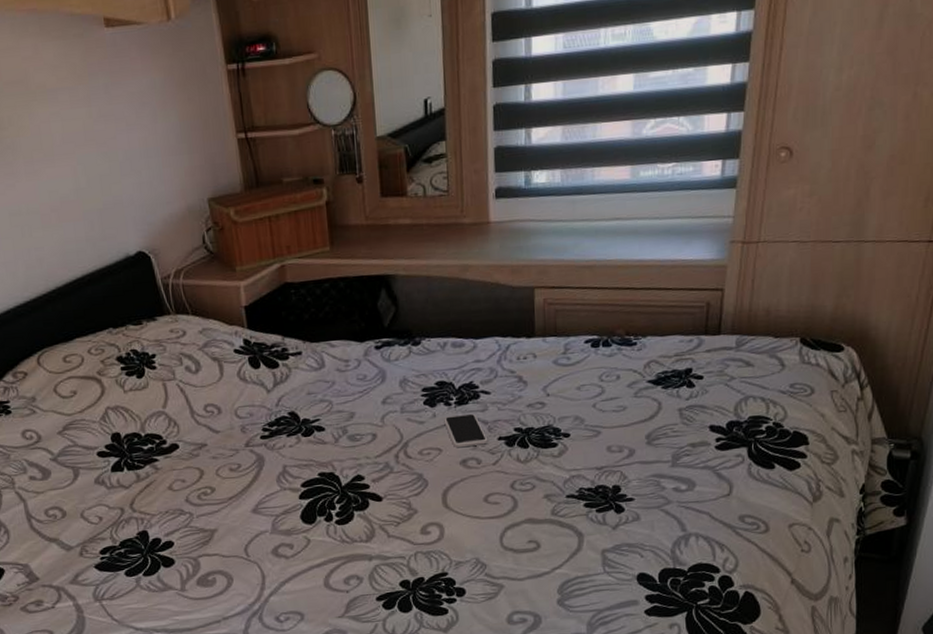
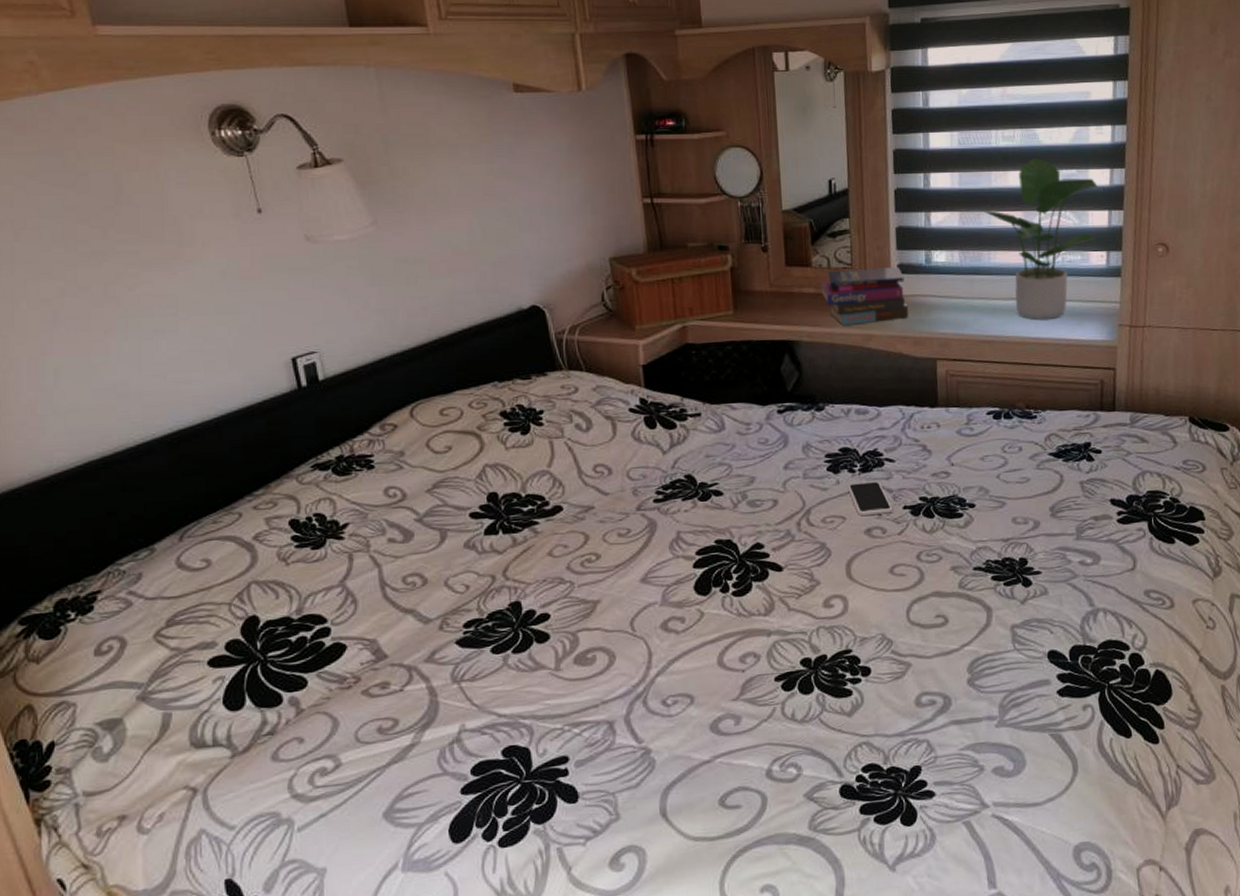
books: none [416,191,507,258] -> present [820,267,909,326]
potted plant: none [587,56,717,240] -> present [982,157,1098,320]

